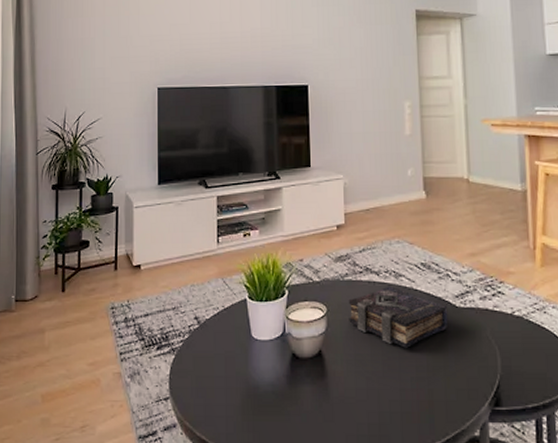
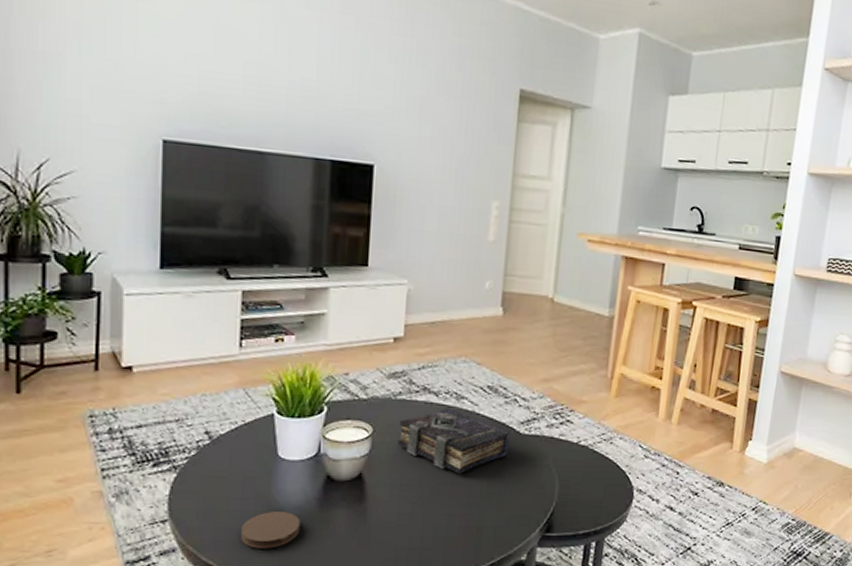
coaster: none [225,389,274,424] -> present [240,512,300,549]

